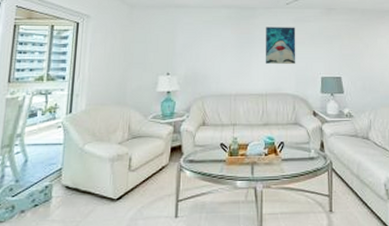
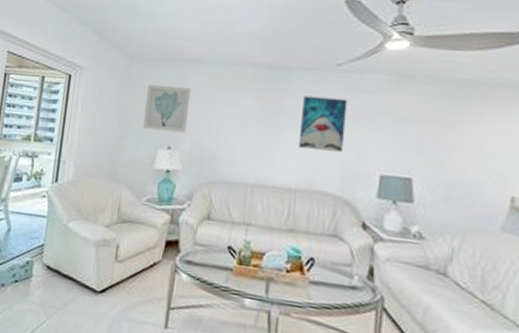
wall art: none [144,26,182,61] -> present [142,84,191,133]

